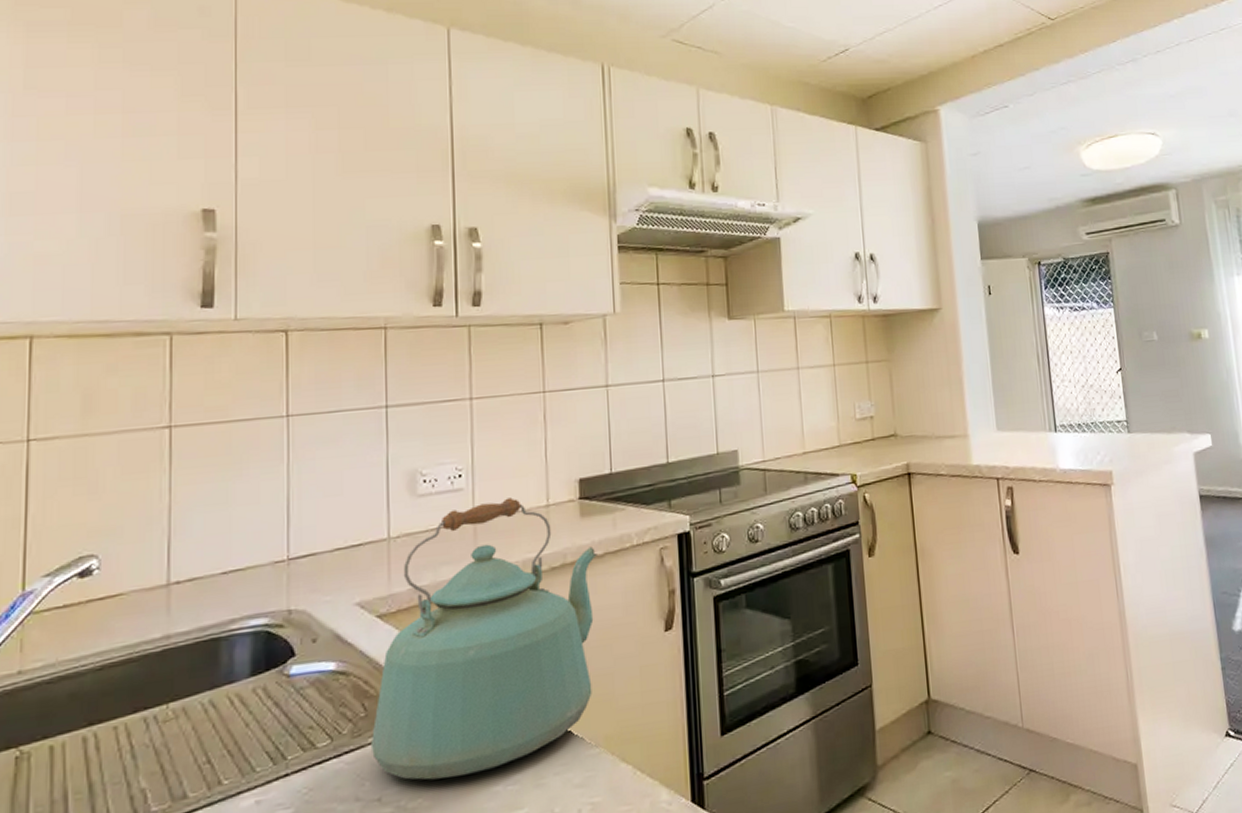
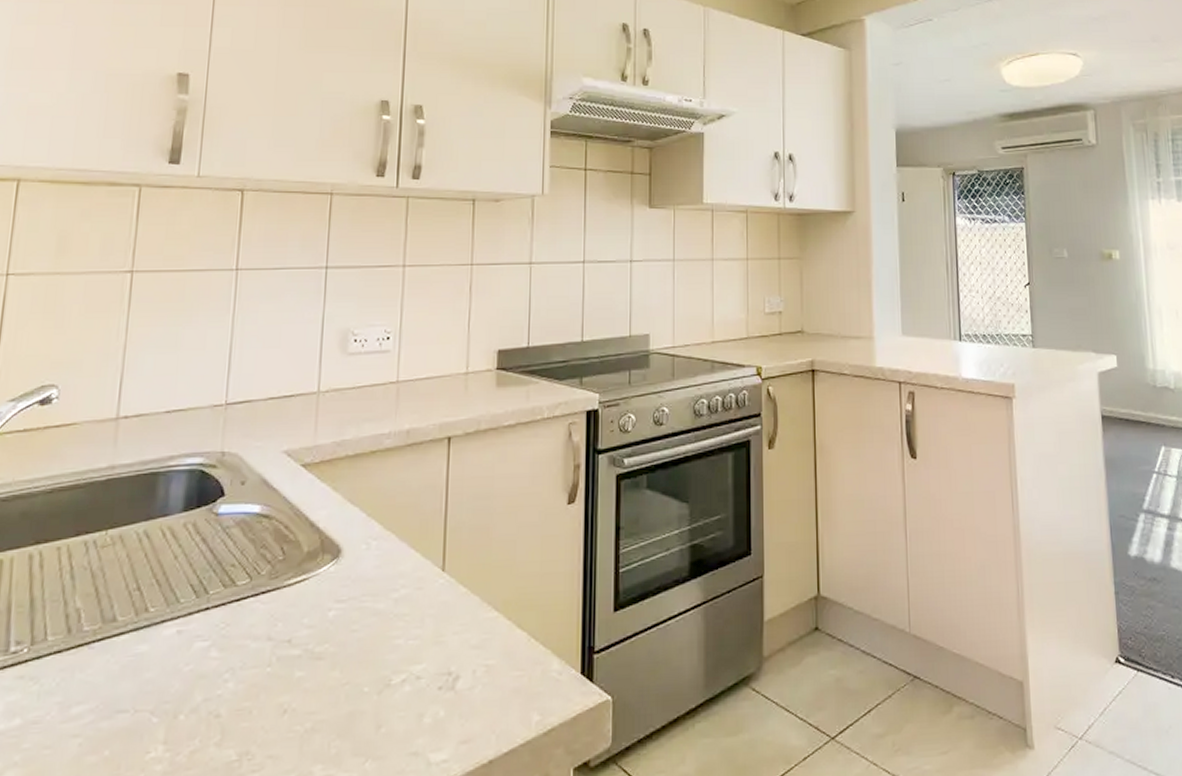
kettle: present [370,497,597,780] -> none [285,363,509,627]

